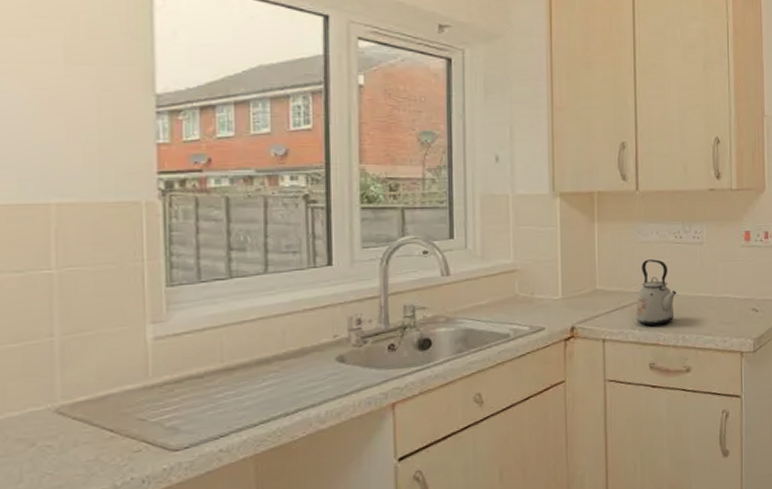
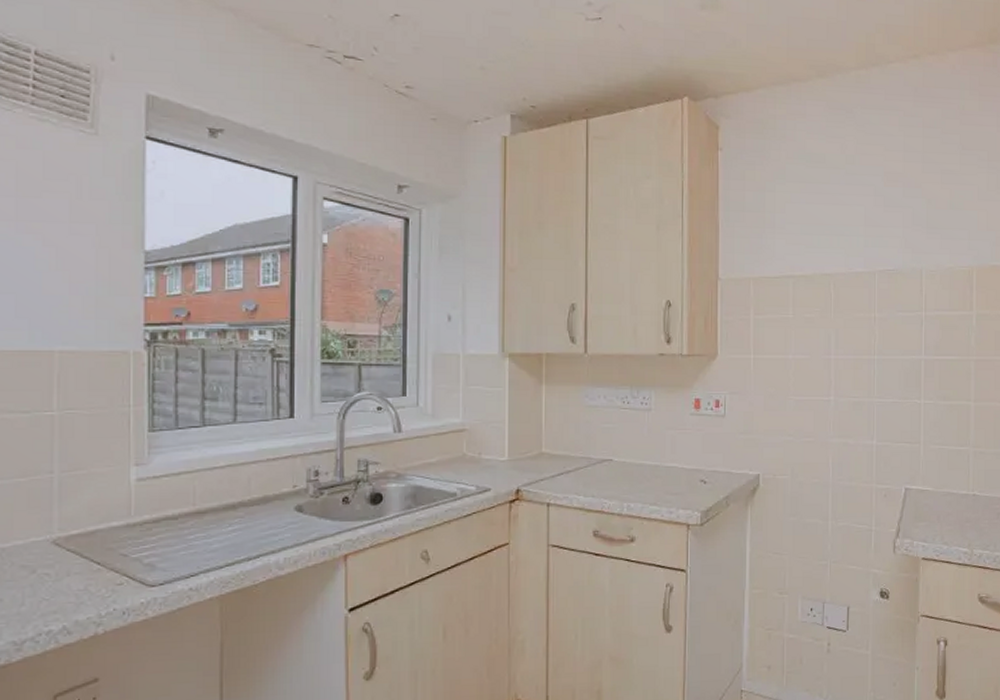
kettle: present [636,259,677,326] -> none [581,424,623,492]

